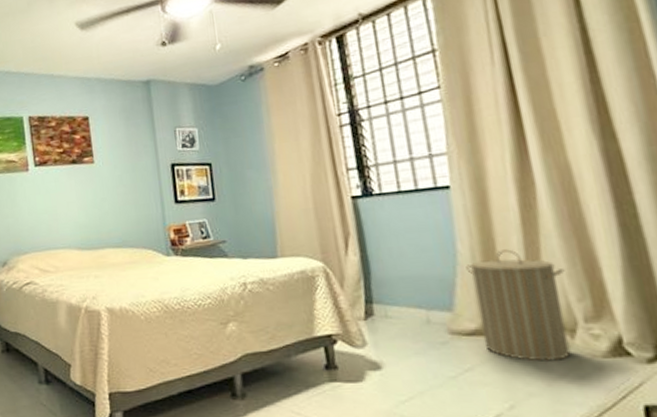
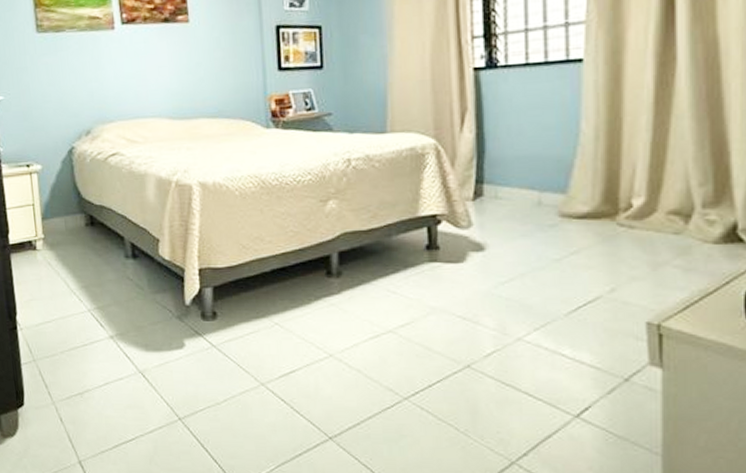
laundry hamper: present [466,249,571,362] -> none [587,130,691,246]

